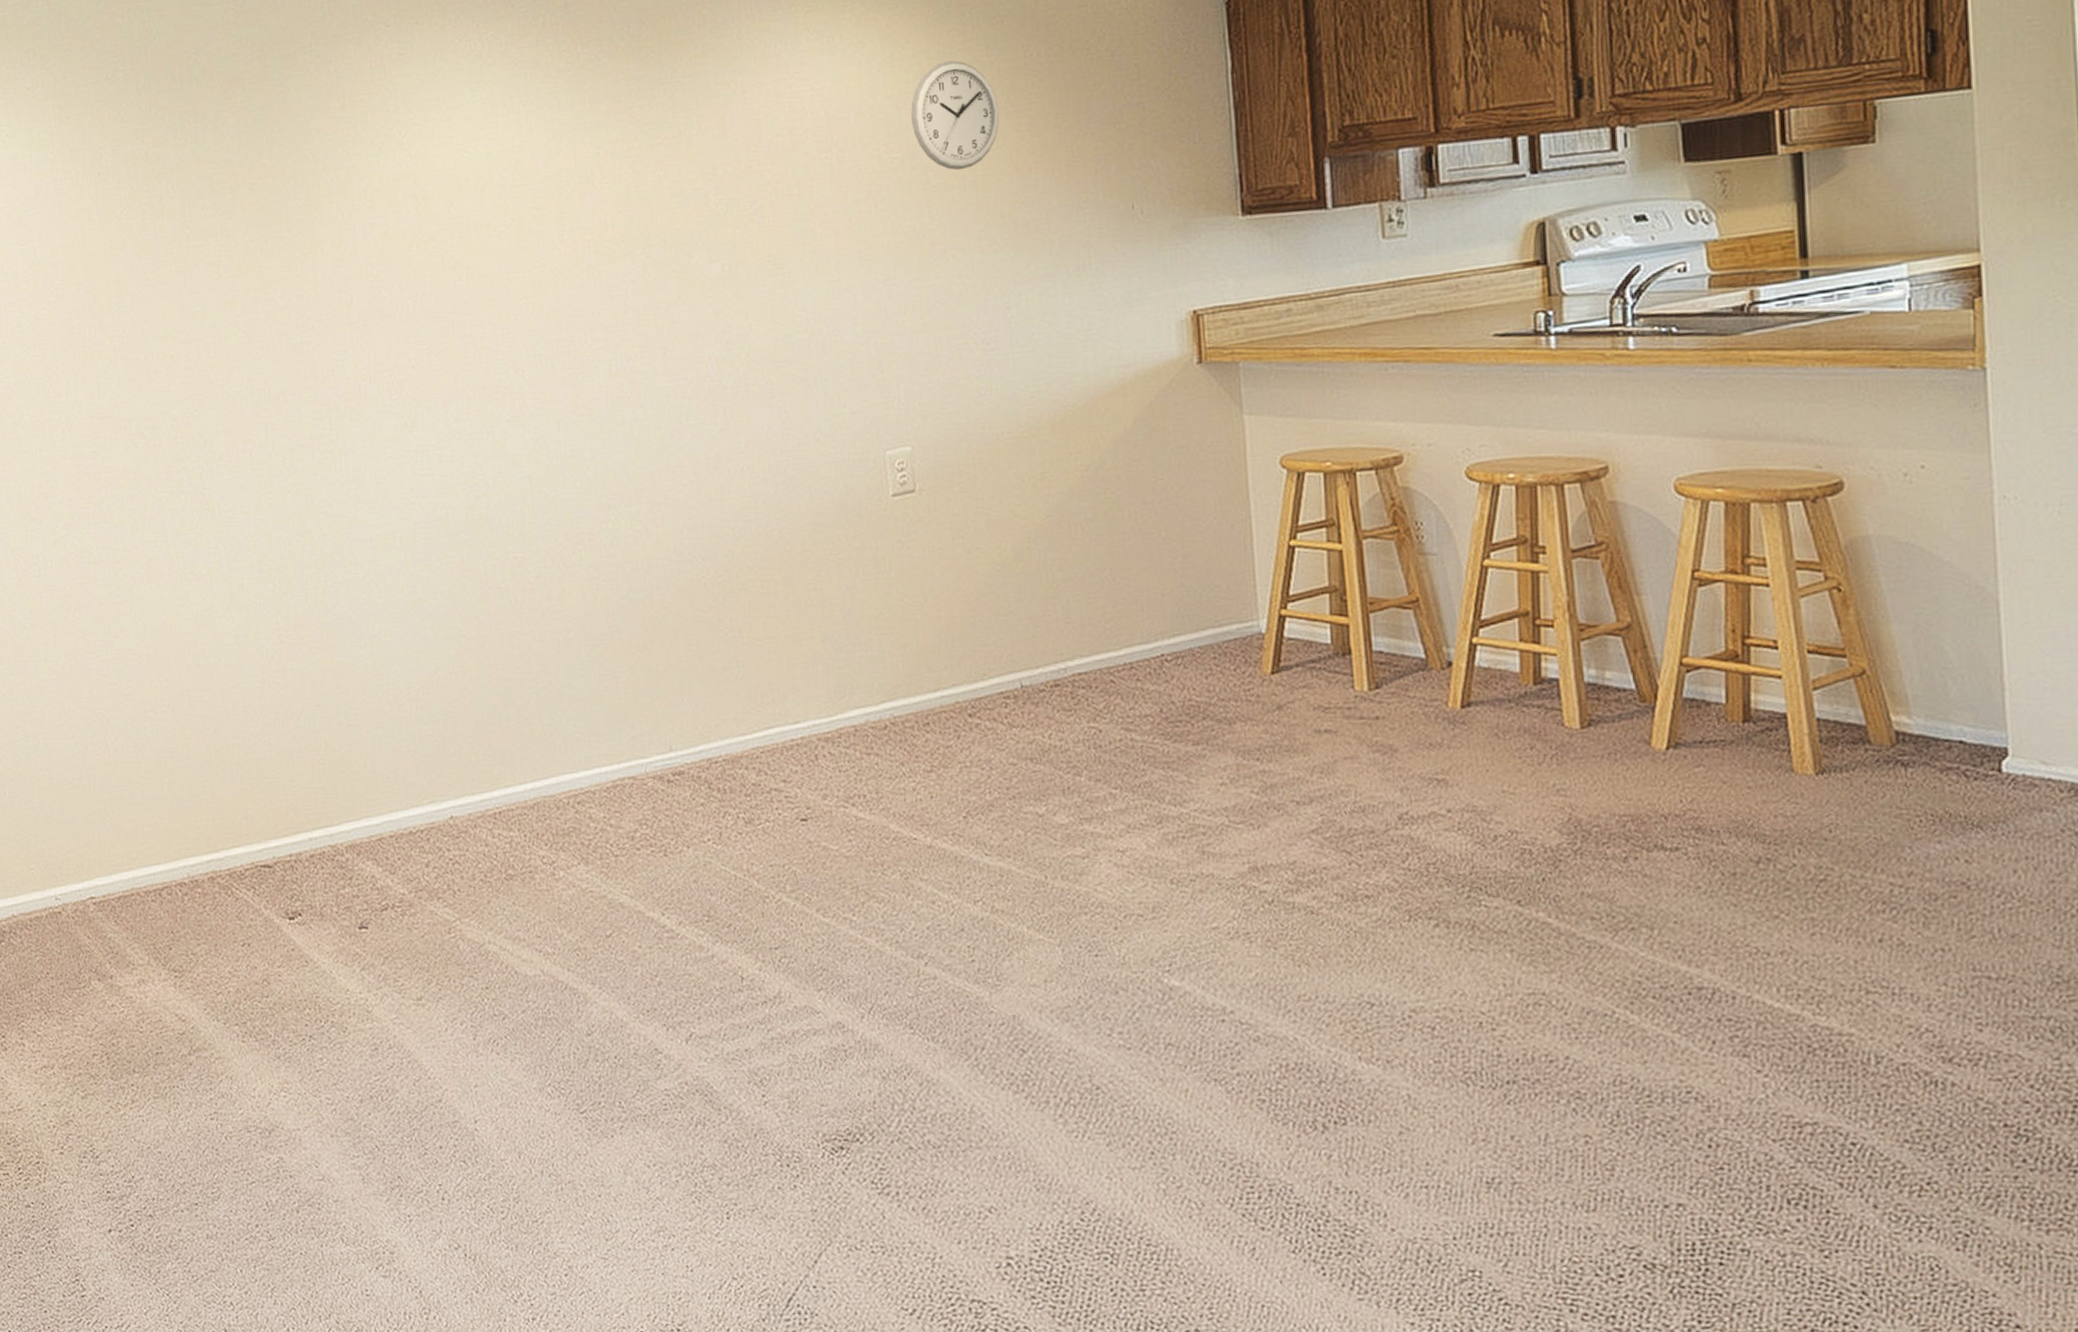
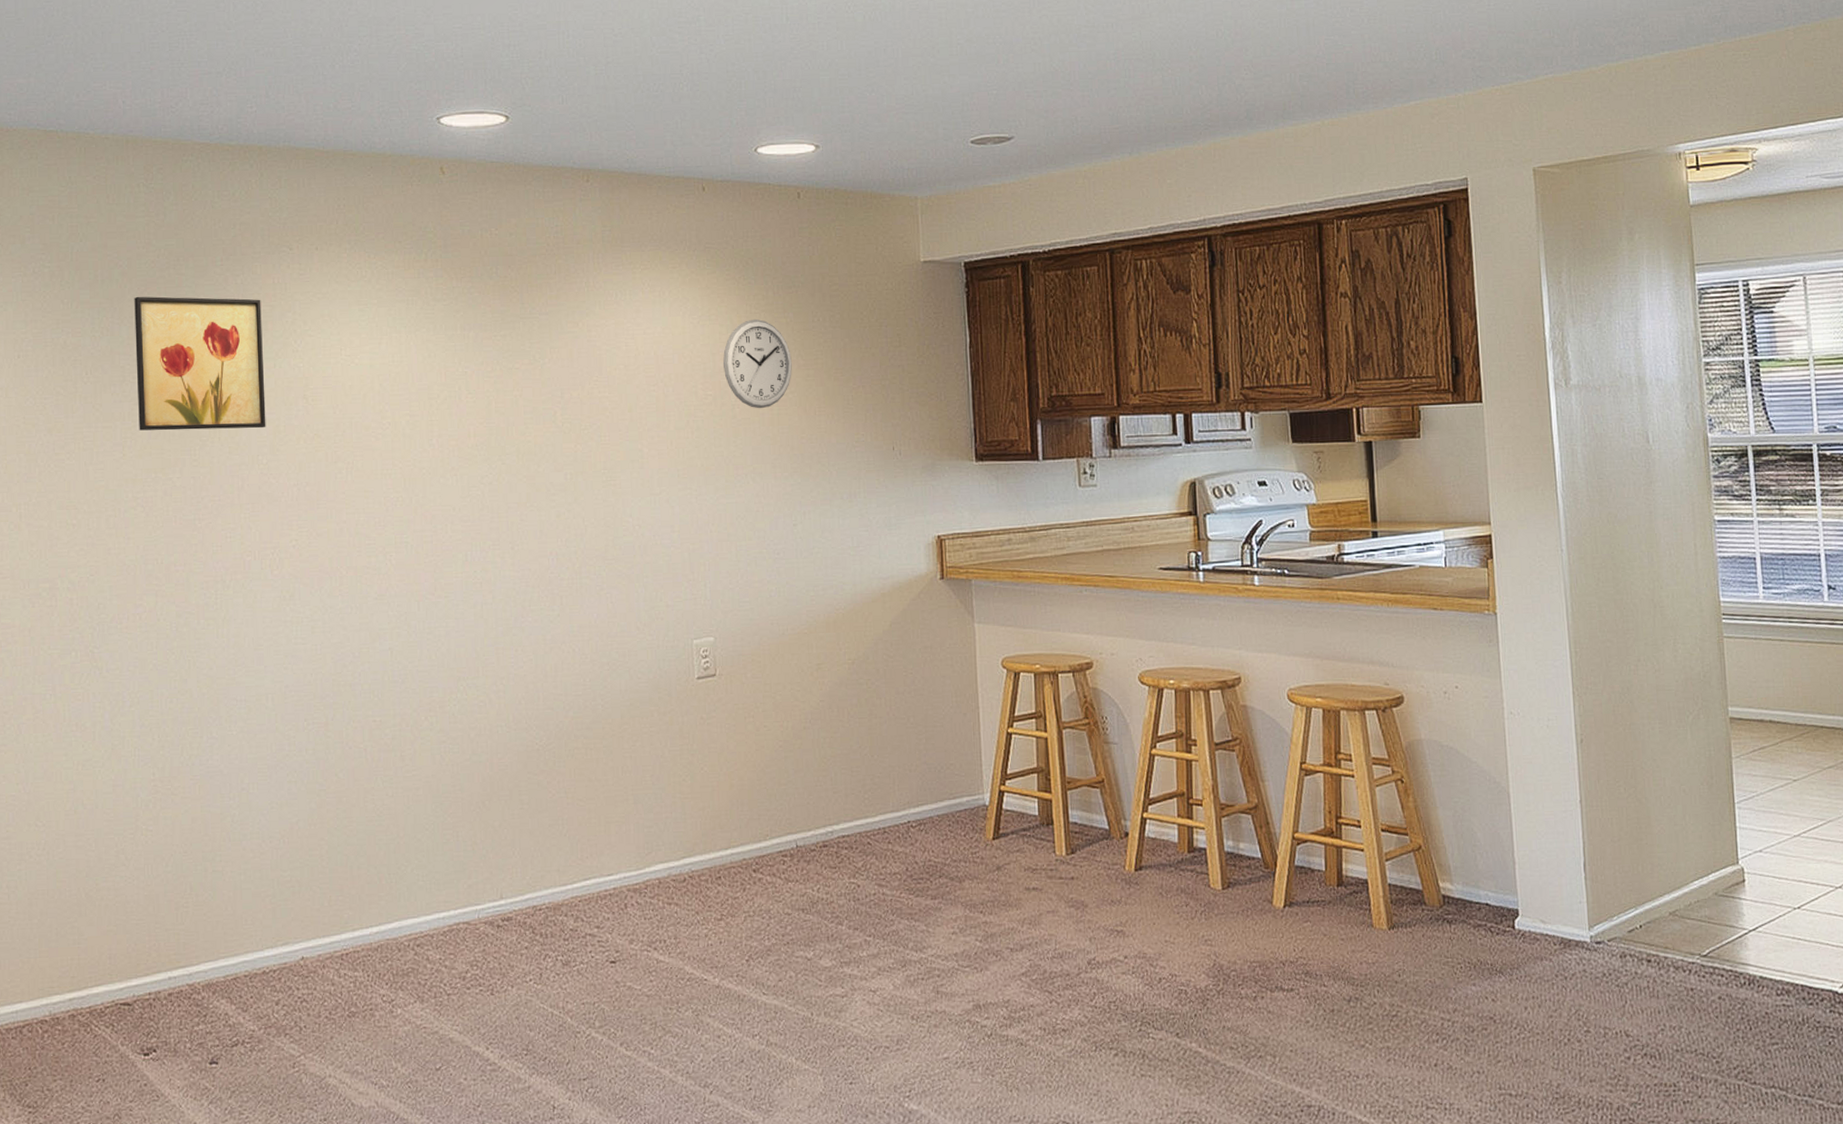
wall art: none [217,87,373,247] -> present [134,296,266,431]

